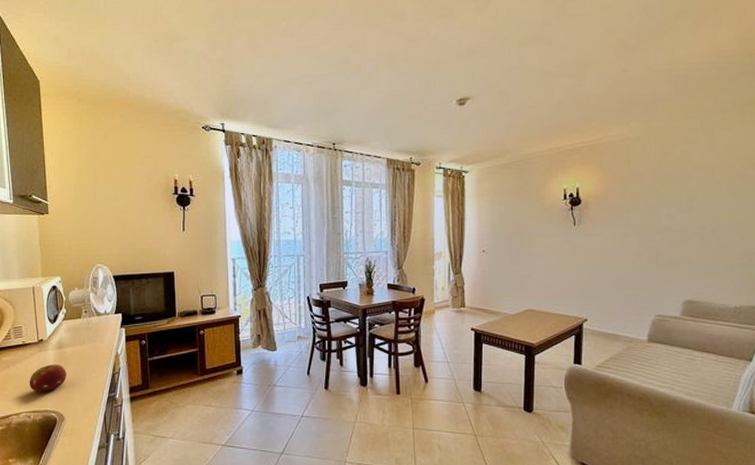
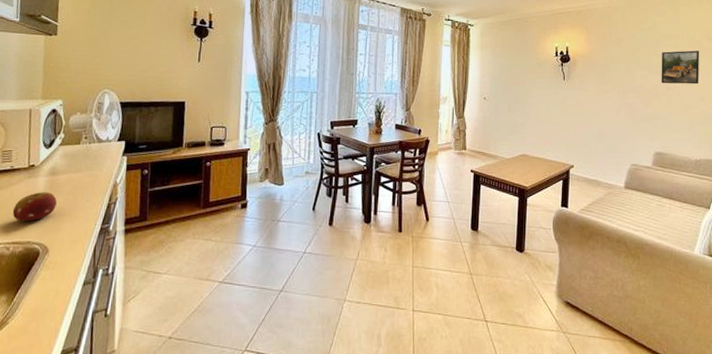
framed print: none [692,181,742,223] -> present [661,50,700,85]

